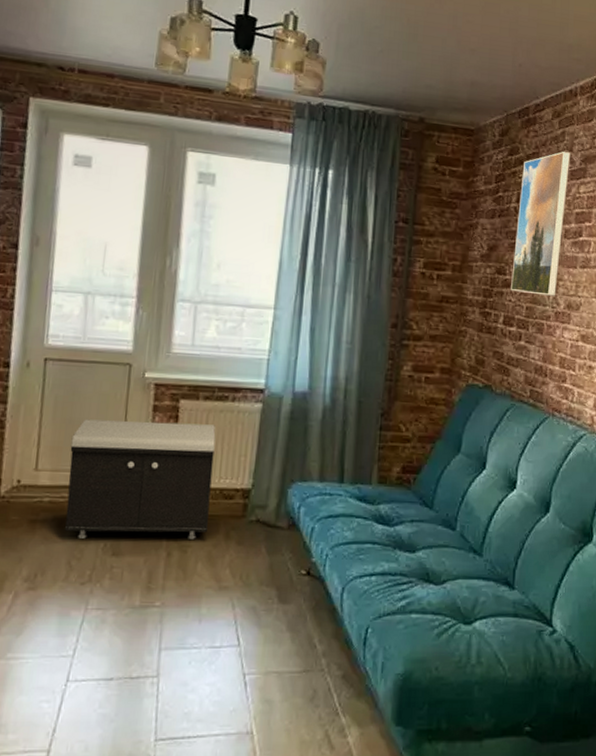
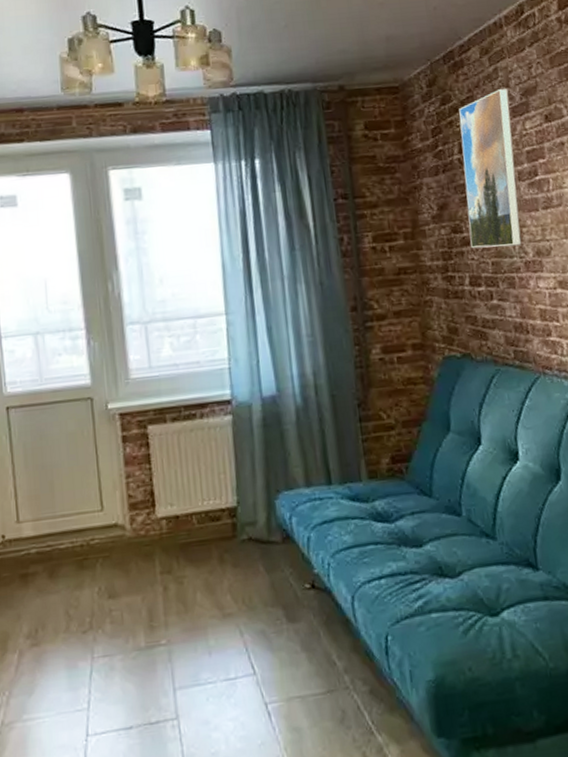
storage bench: present [64,419,216,539] -> none [47,446,200,586]

